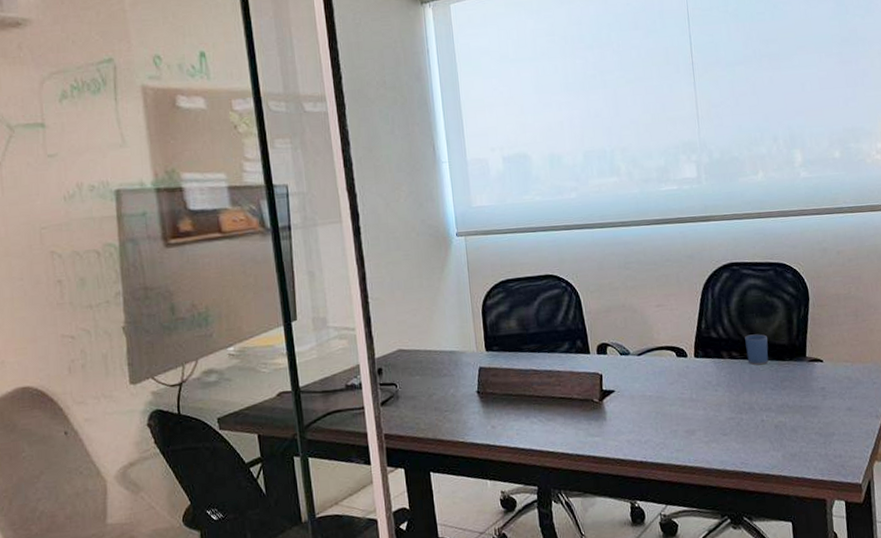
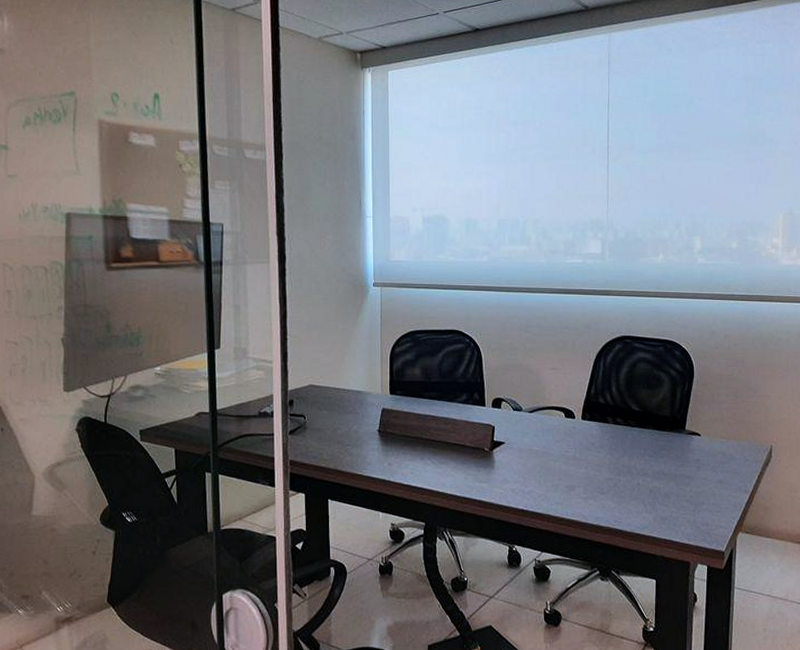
mug: present [745,334,769,365] -> none [630,404,651,433]

